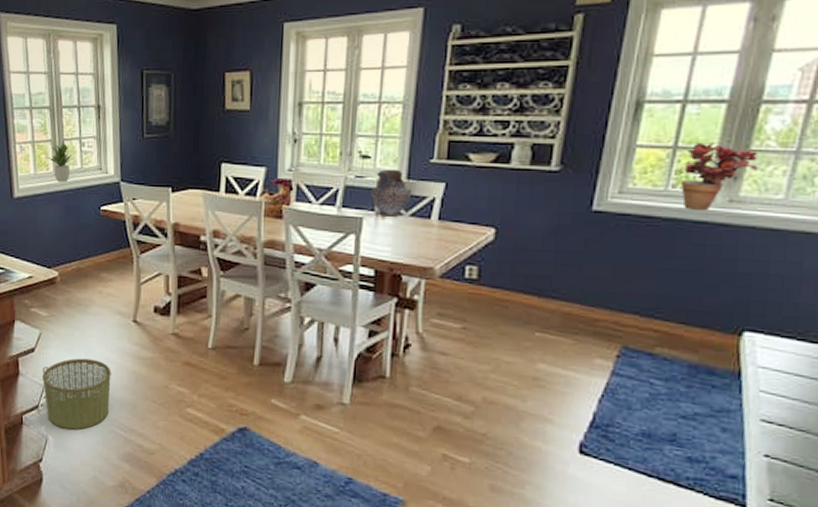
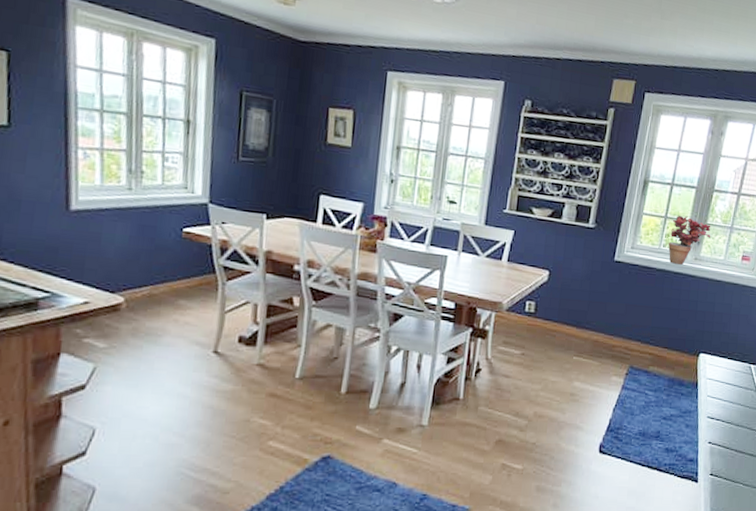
basket: present [41,358,111,430] -> none [92,394,184,476]
potted plant: present [48,140,75,183] -> none [120,152,155,199]
pottery: present [370,169,412,217] -> none [454,214,489,257]

